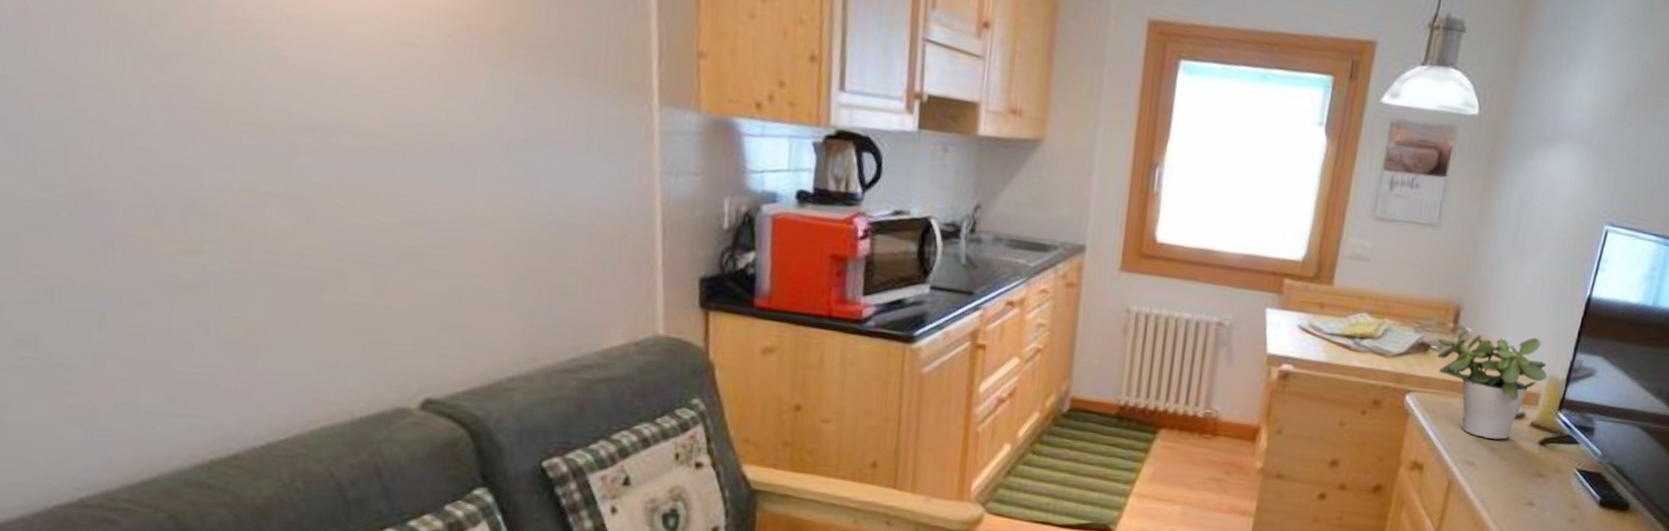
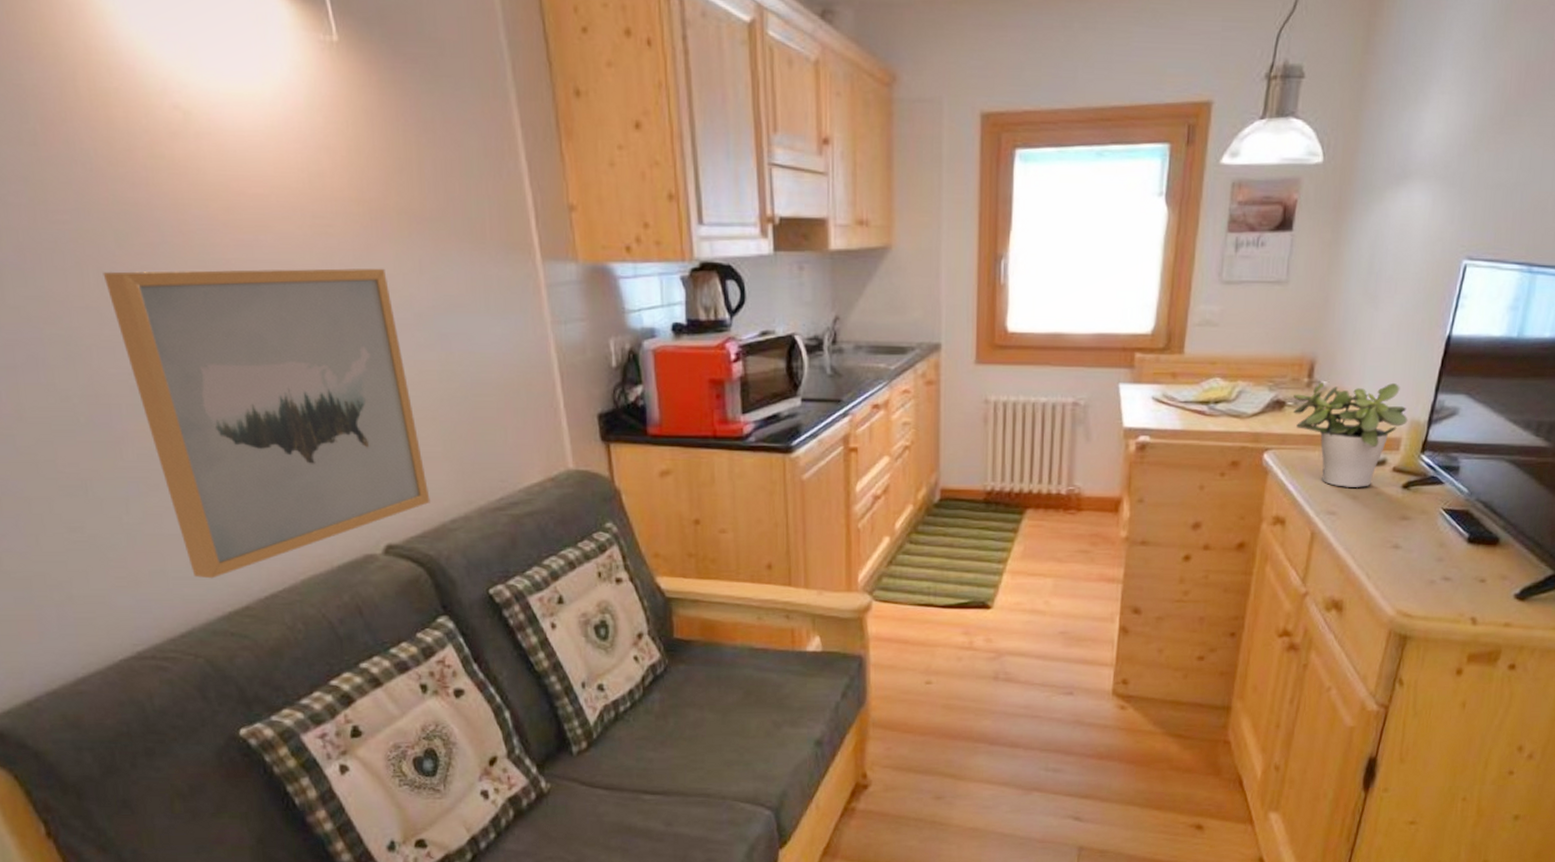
wall art: none [125,51,488,419] -> present [103,268,430,579]

